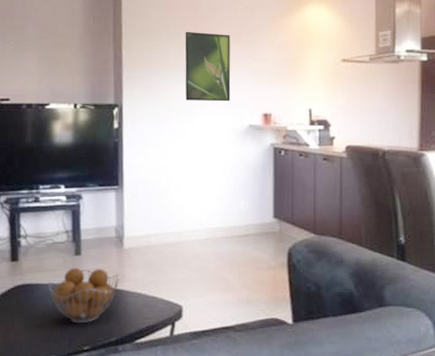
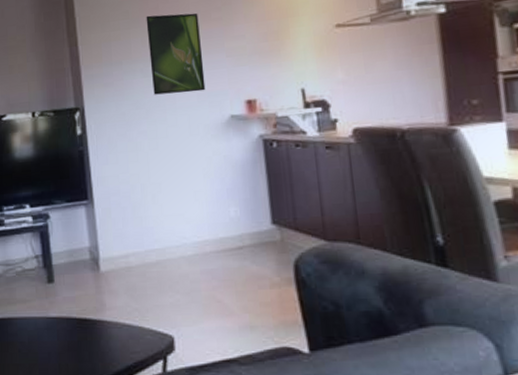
fruit basket: present [47,267,119,324] -> none [21,297,99,362]

